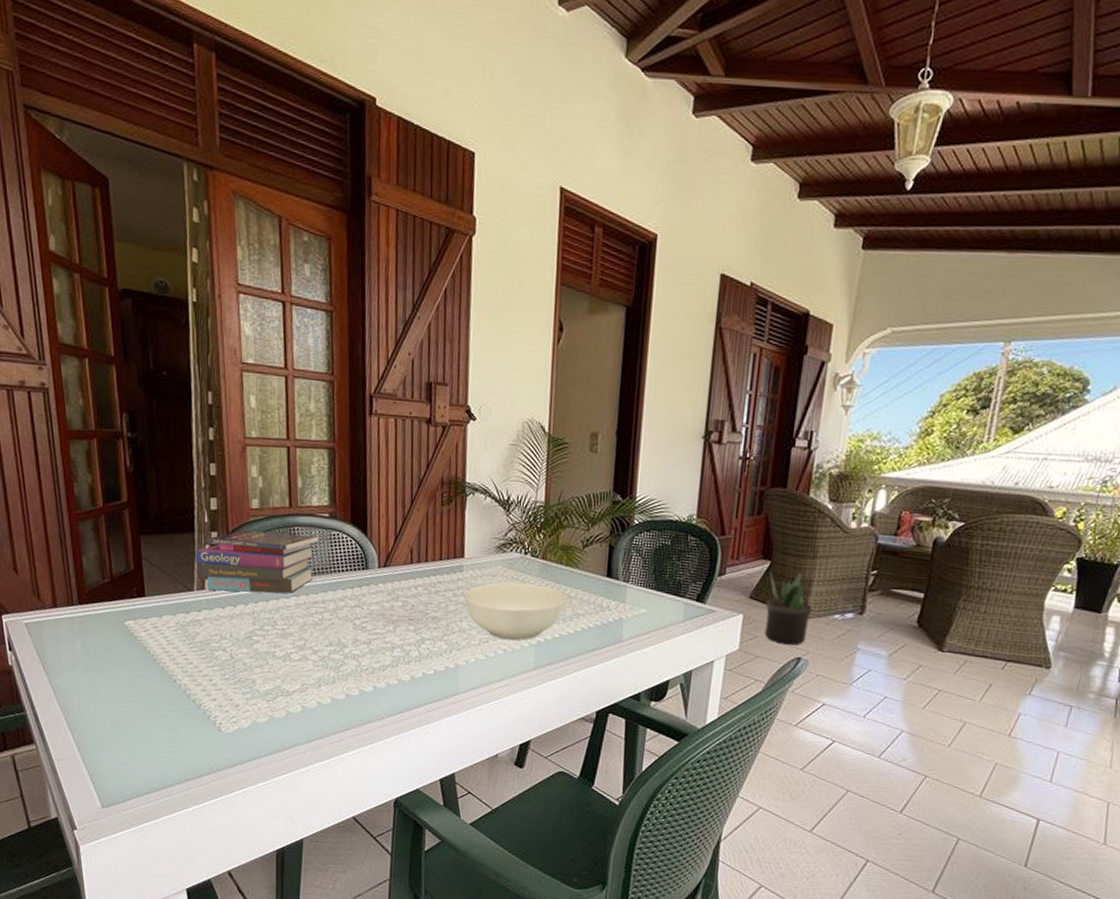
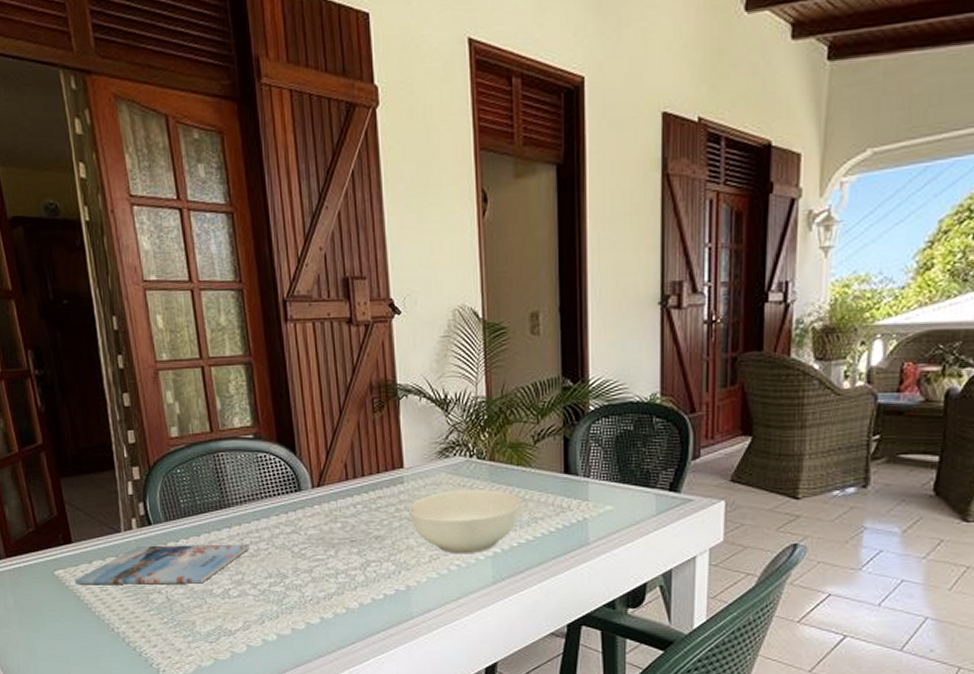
magazine: none [143,605,315,646] -> present [75,544,250,585]
books: present [195,530,320,593] -> none [118,460,246,529]
planter: present [765,571,813,645] -> none [751,446,806,531]

